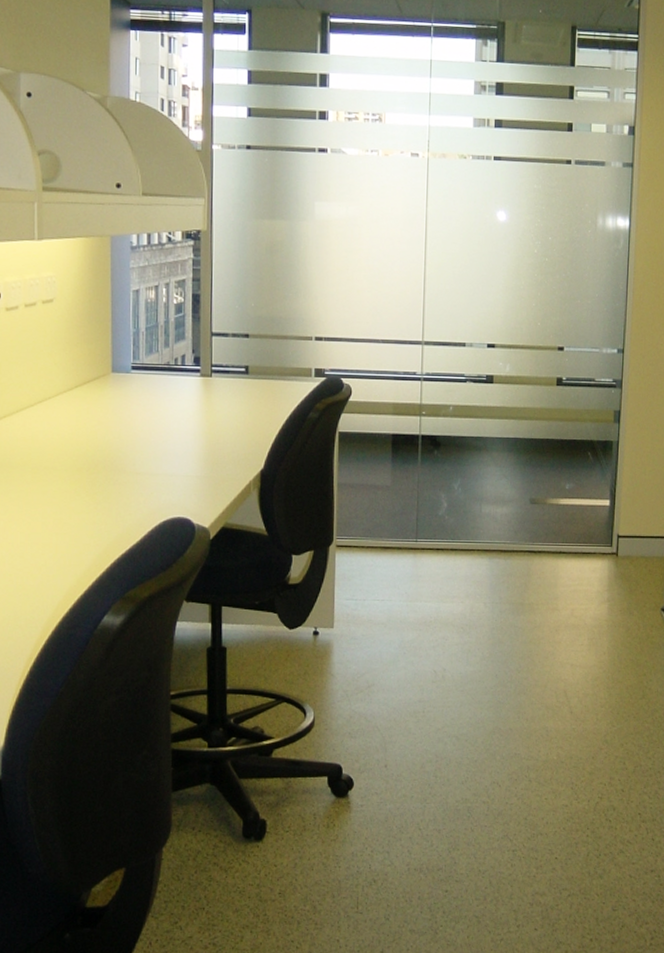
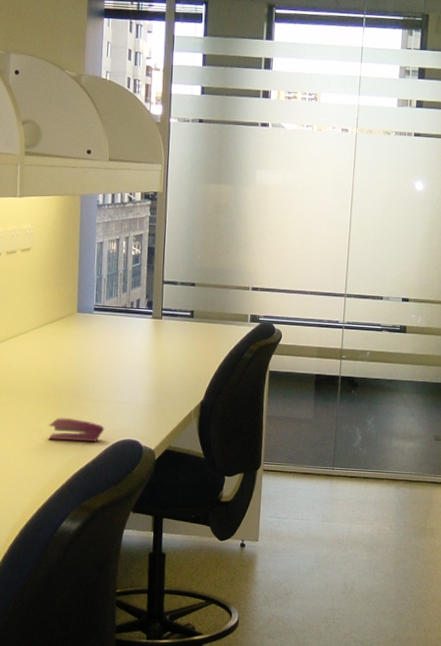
stapler: none [83,494,149,522] -> present [48,417,105,443]

